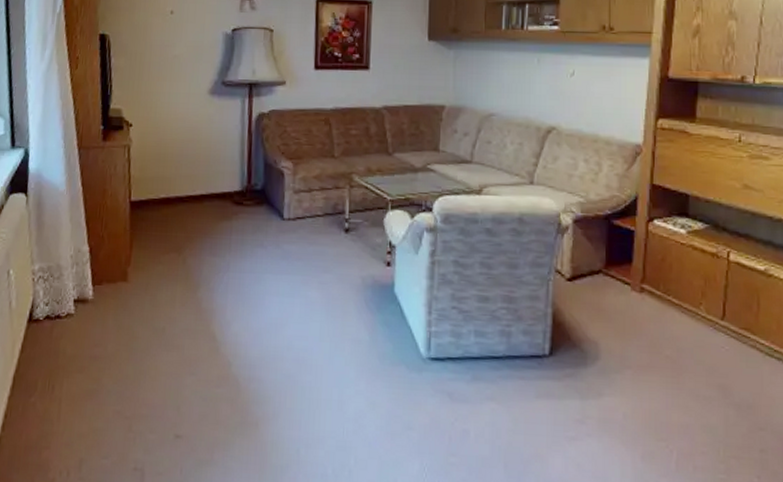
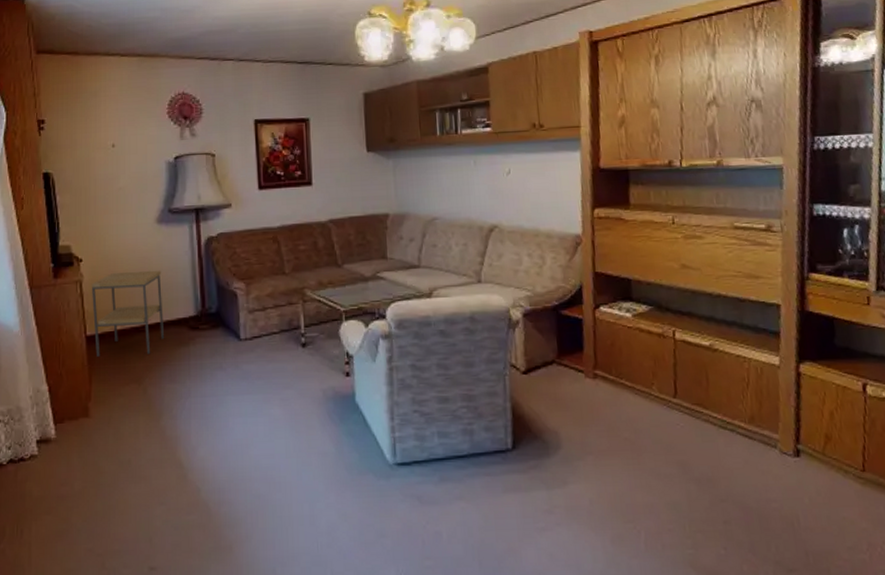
side table: none [138,141,210,225] -> present [91,270,165,357]

